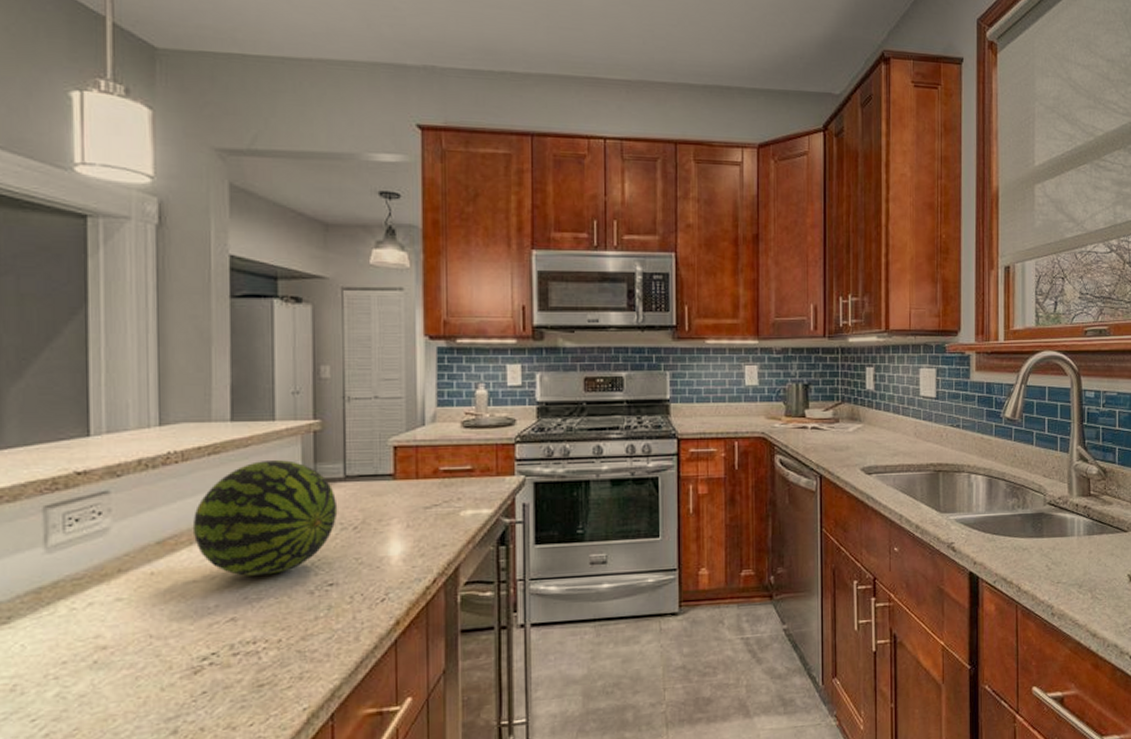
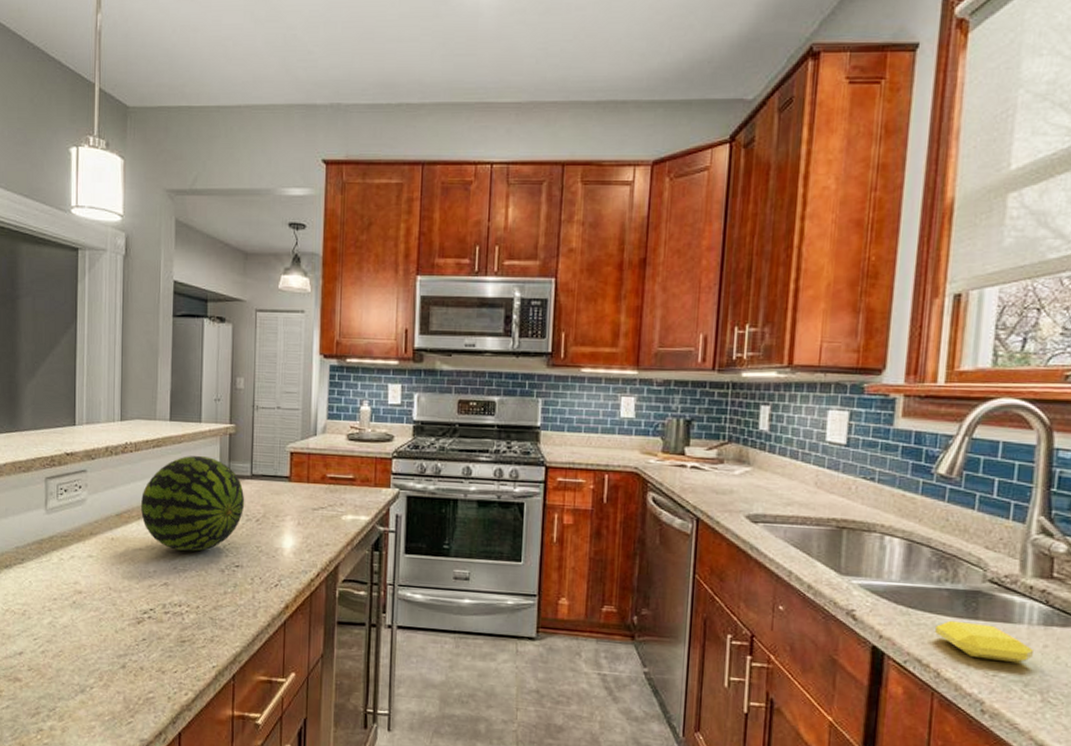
soap bar: none [1014,540,1084,570] -> present [935,620,1035,663]

